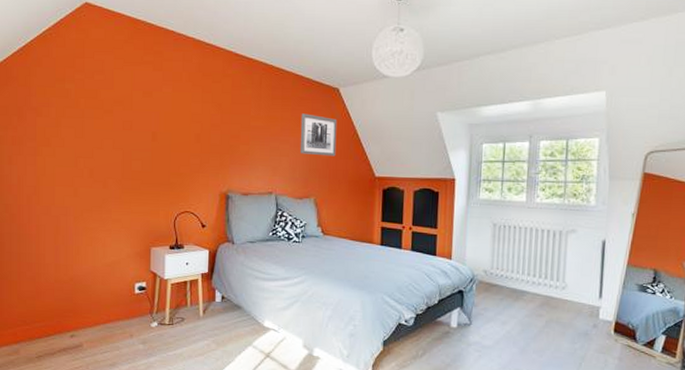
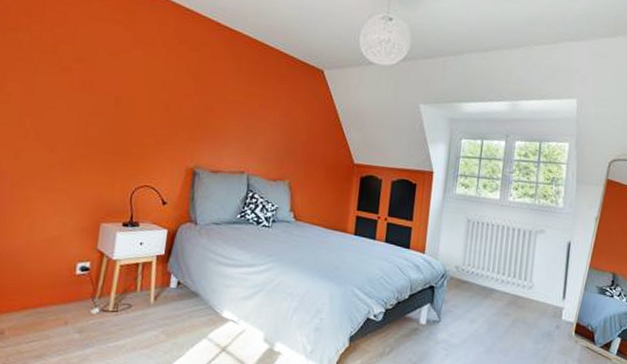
wall art: present [299,113,337,157] -> none [277,92,320,140]

